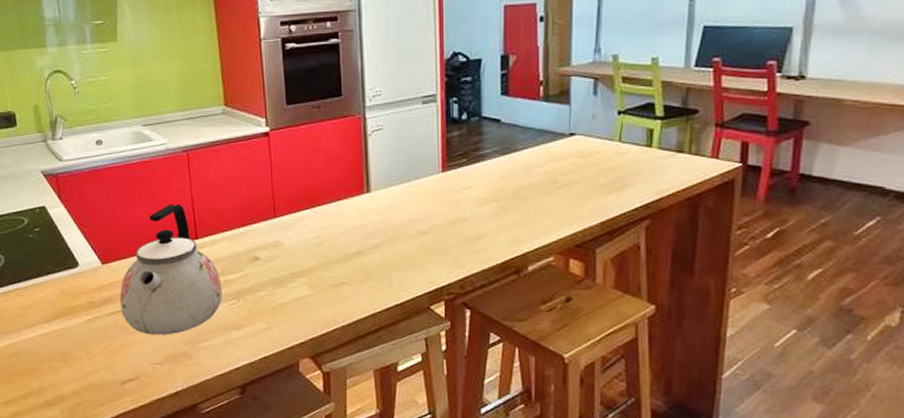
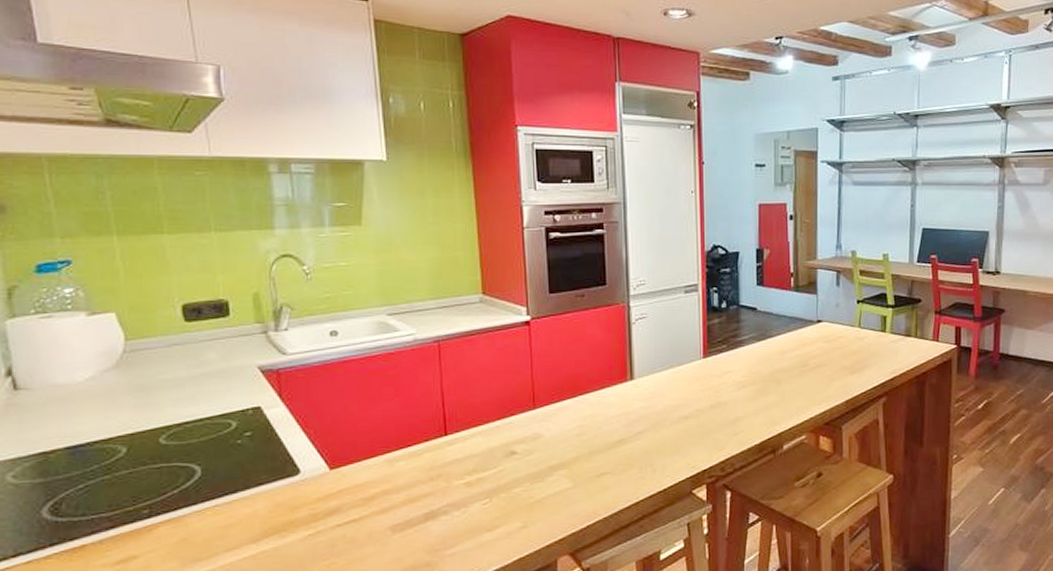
kettle: present [120,204,222,335] -> none [351,398,473,546]

